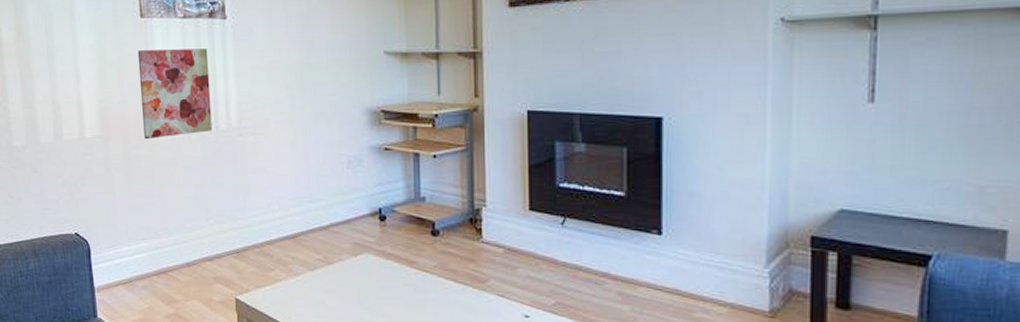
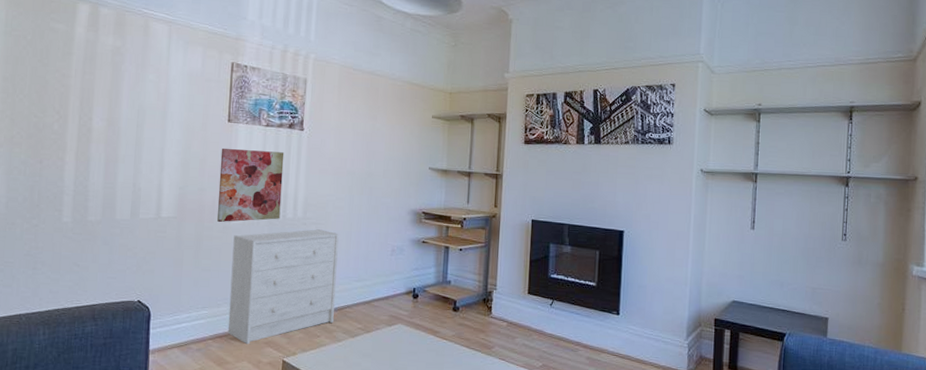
dresser: none [164,141,287,281] -> present [227,229,339,345]

